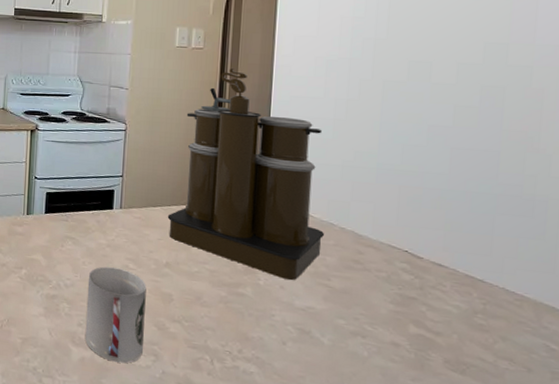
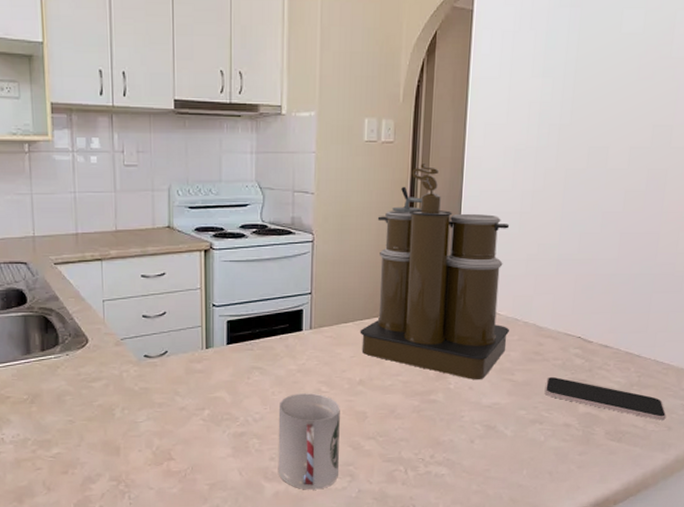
smartphone: none [366,288,524,359] -> present [544,376,667,421]

